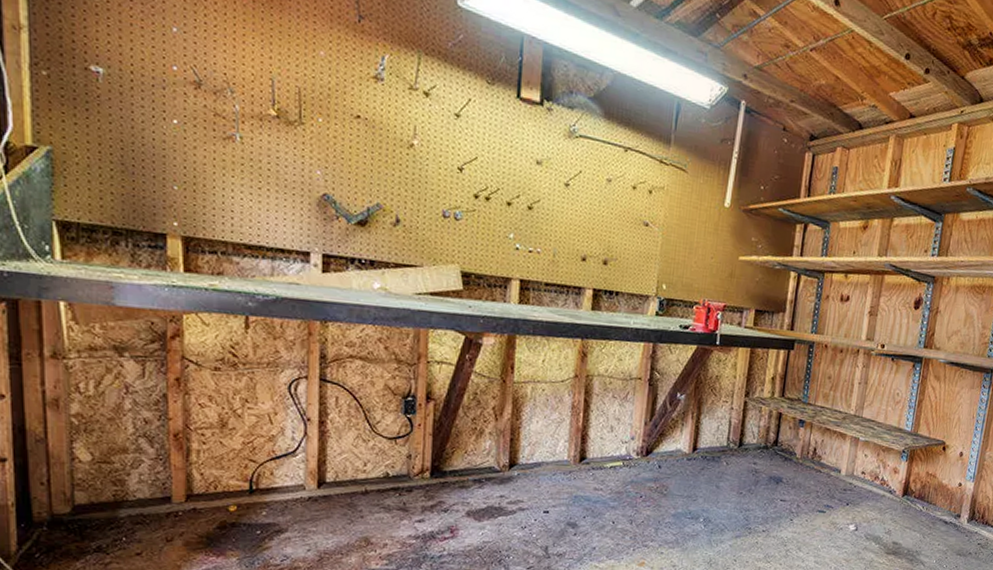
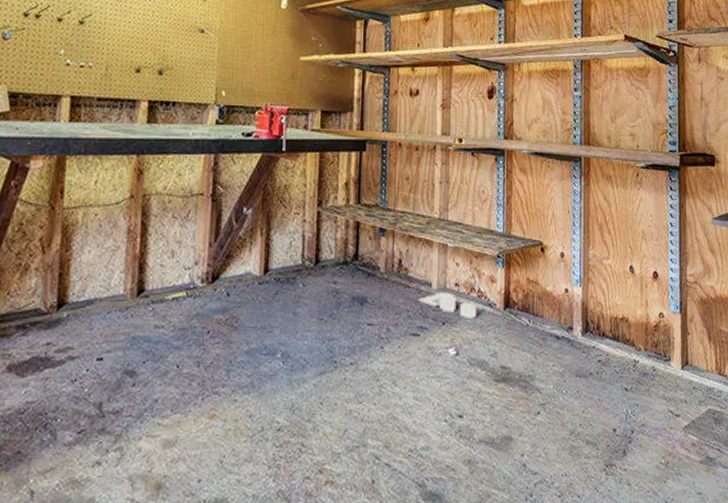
cardboard box: none [826,478,879,502] -> present [417,292,477,319]

